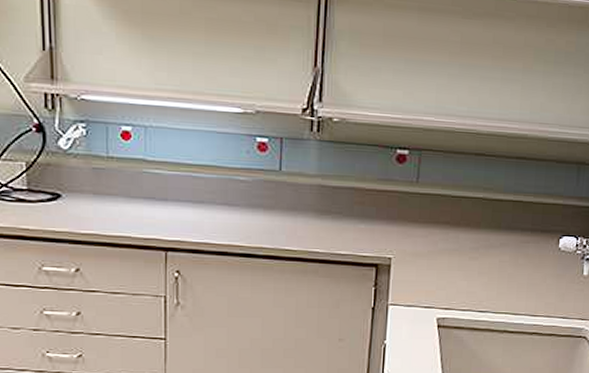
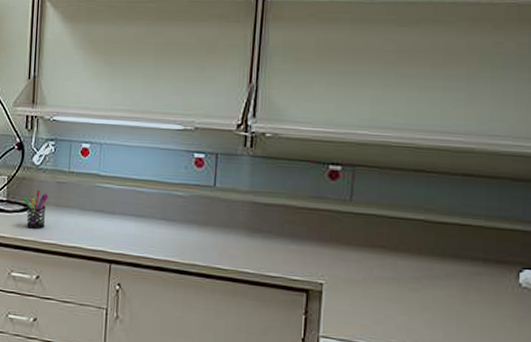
pen holder: none [49,176,83,221] -> present [23,189,48,230]

